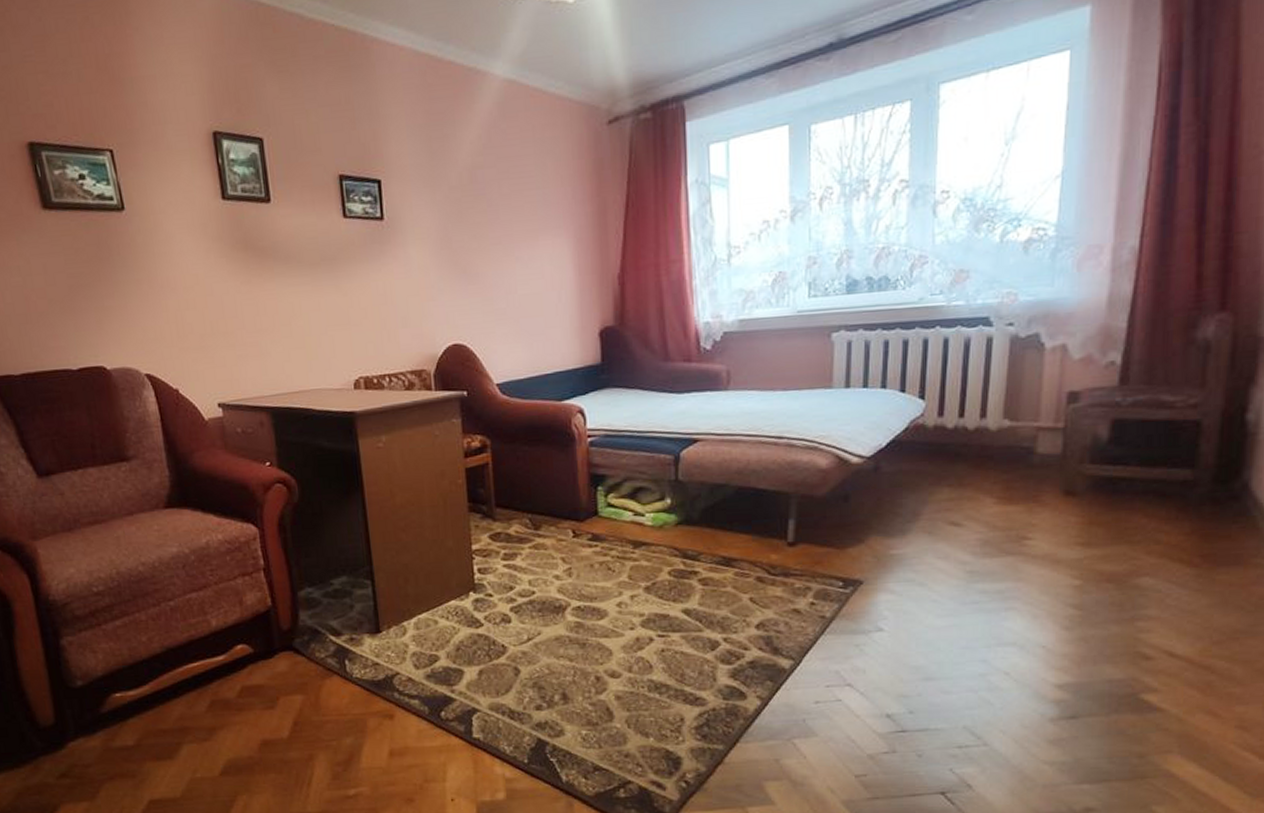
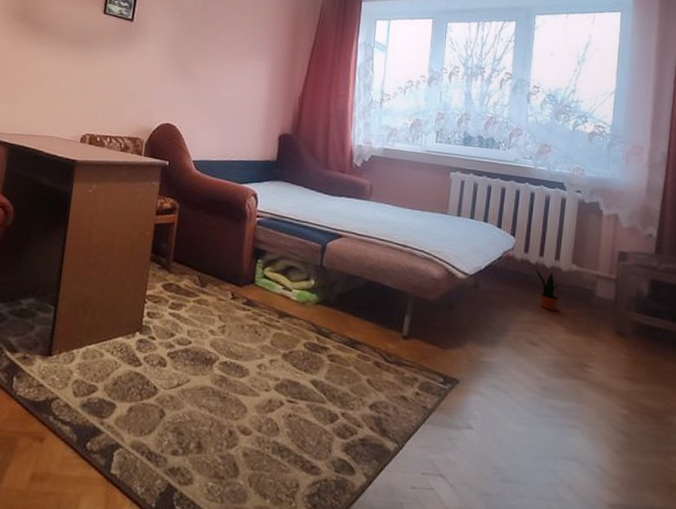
potted plant: none [953,432,987,482] -> present [535,267,559,311]

